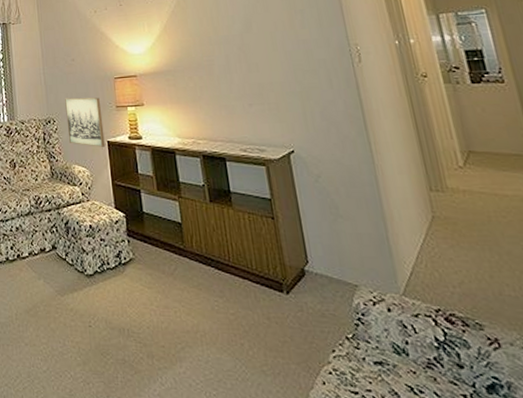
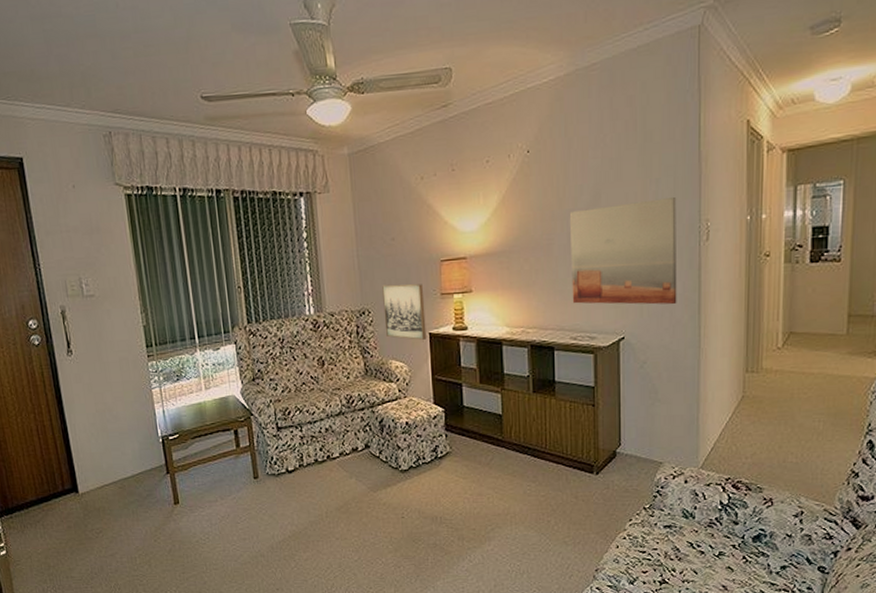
wall art: none [224,25,342,121] -> present [569,197,677,305]

